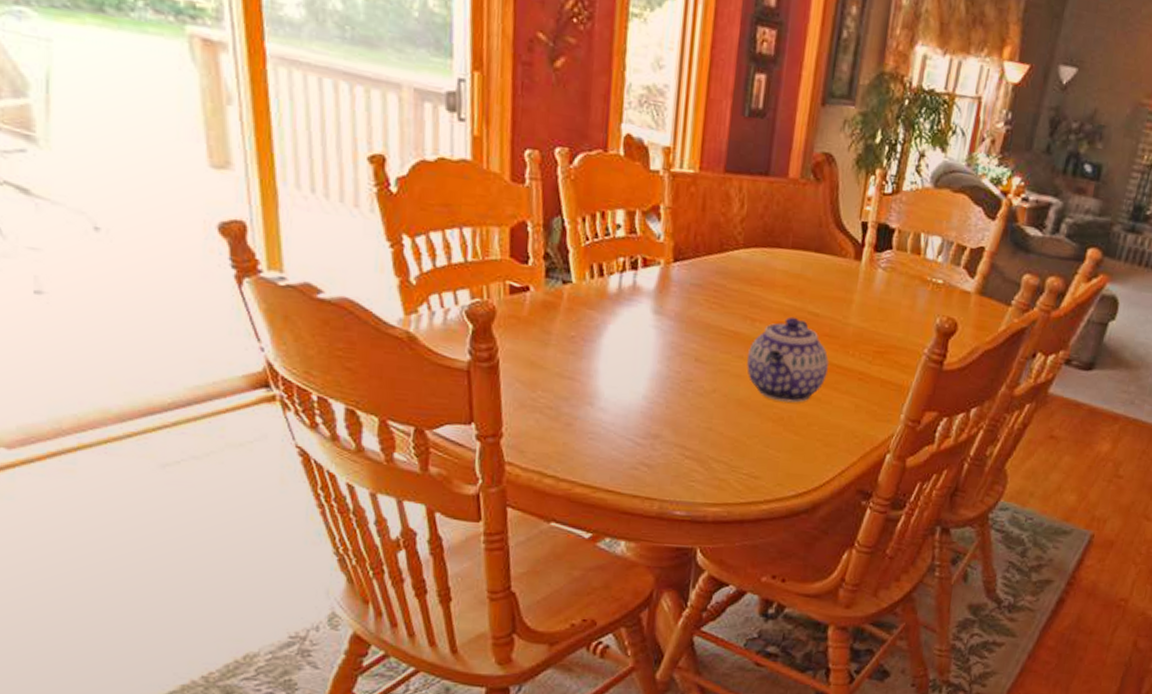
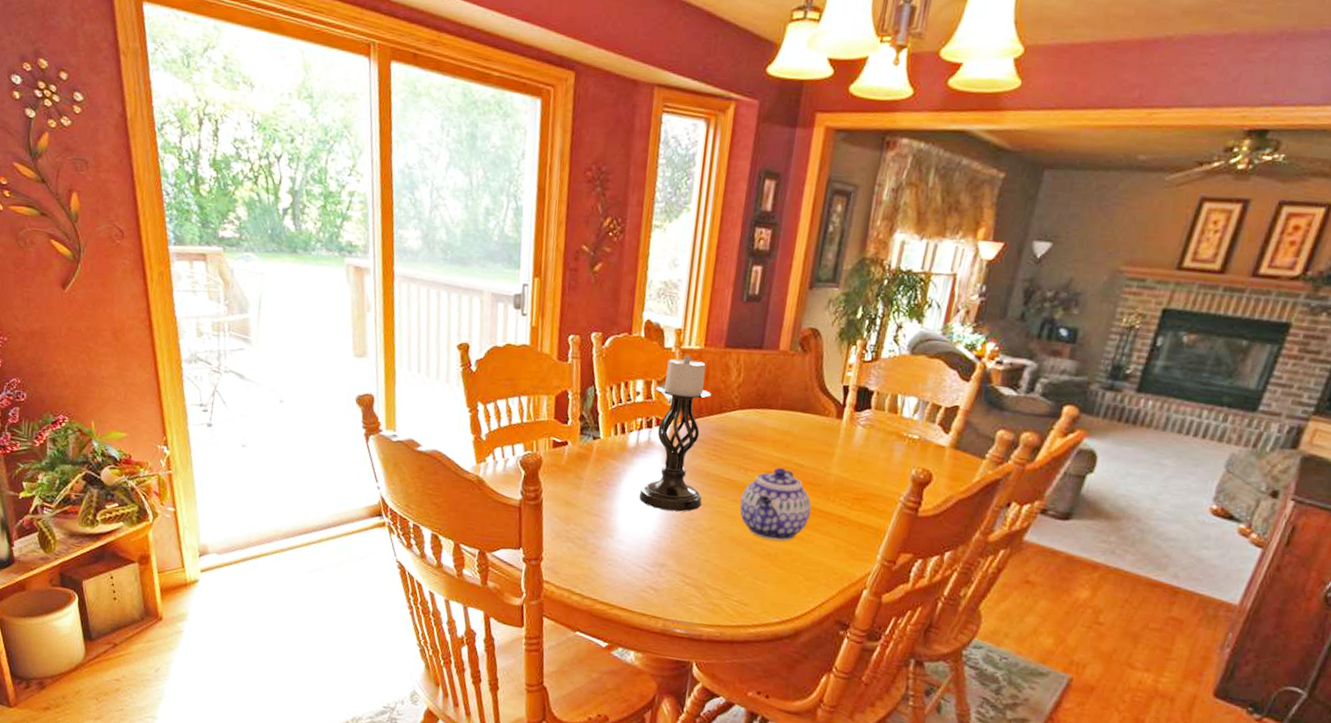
candle holder: none [624,180,709,372] -> present [639,355,711,512]

